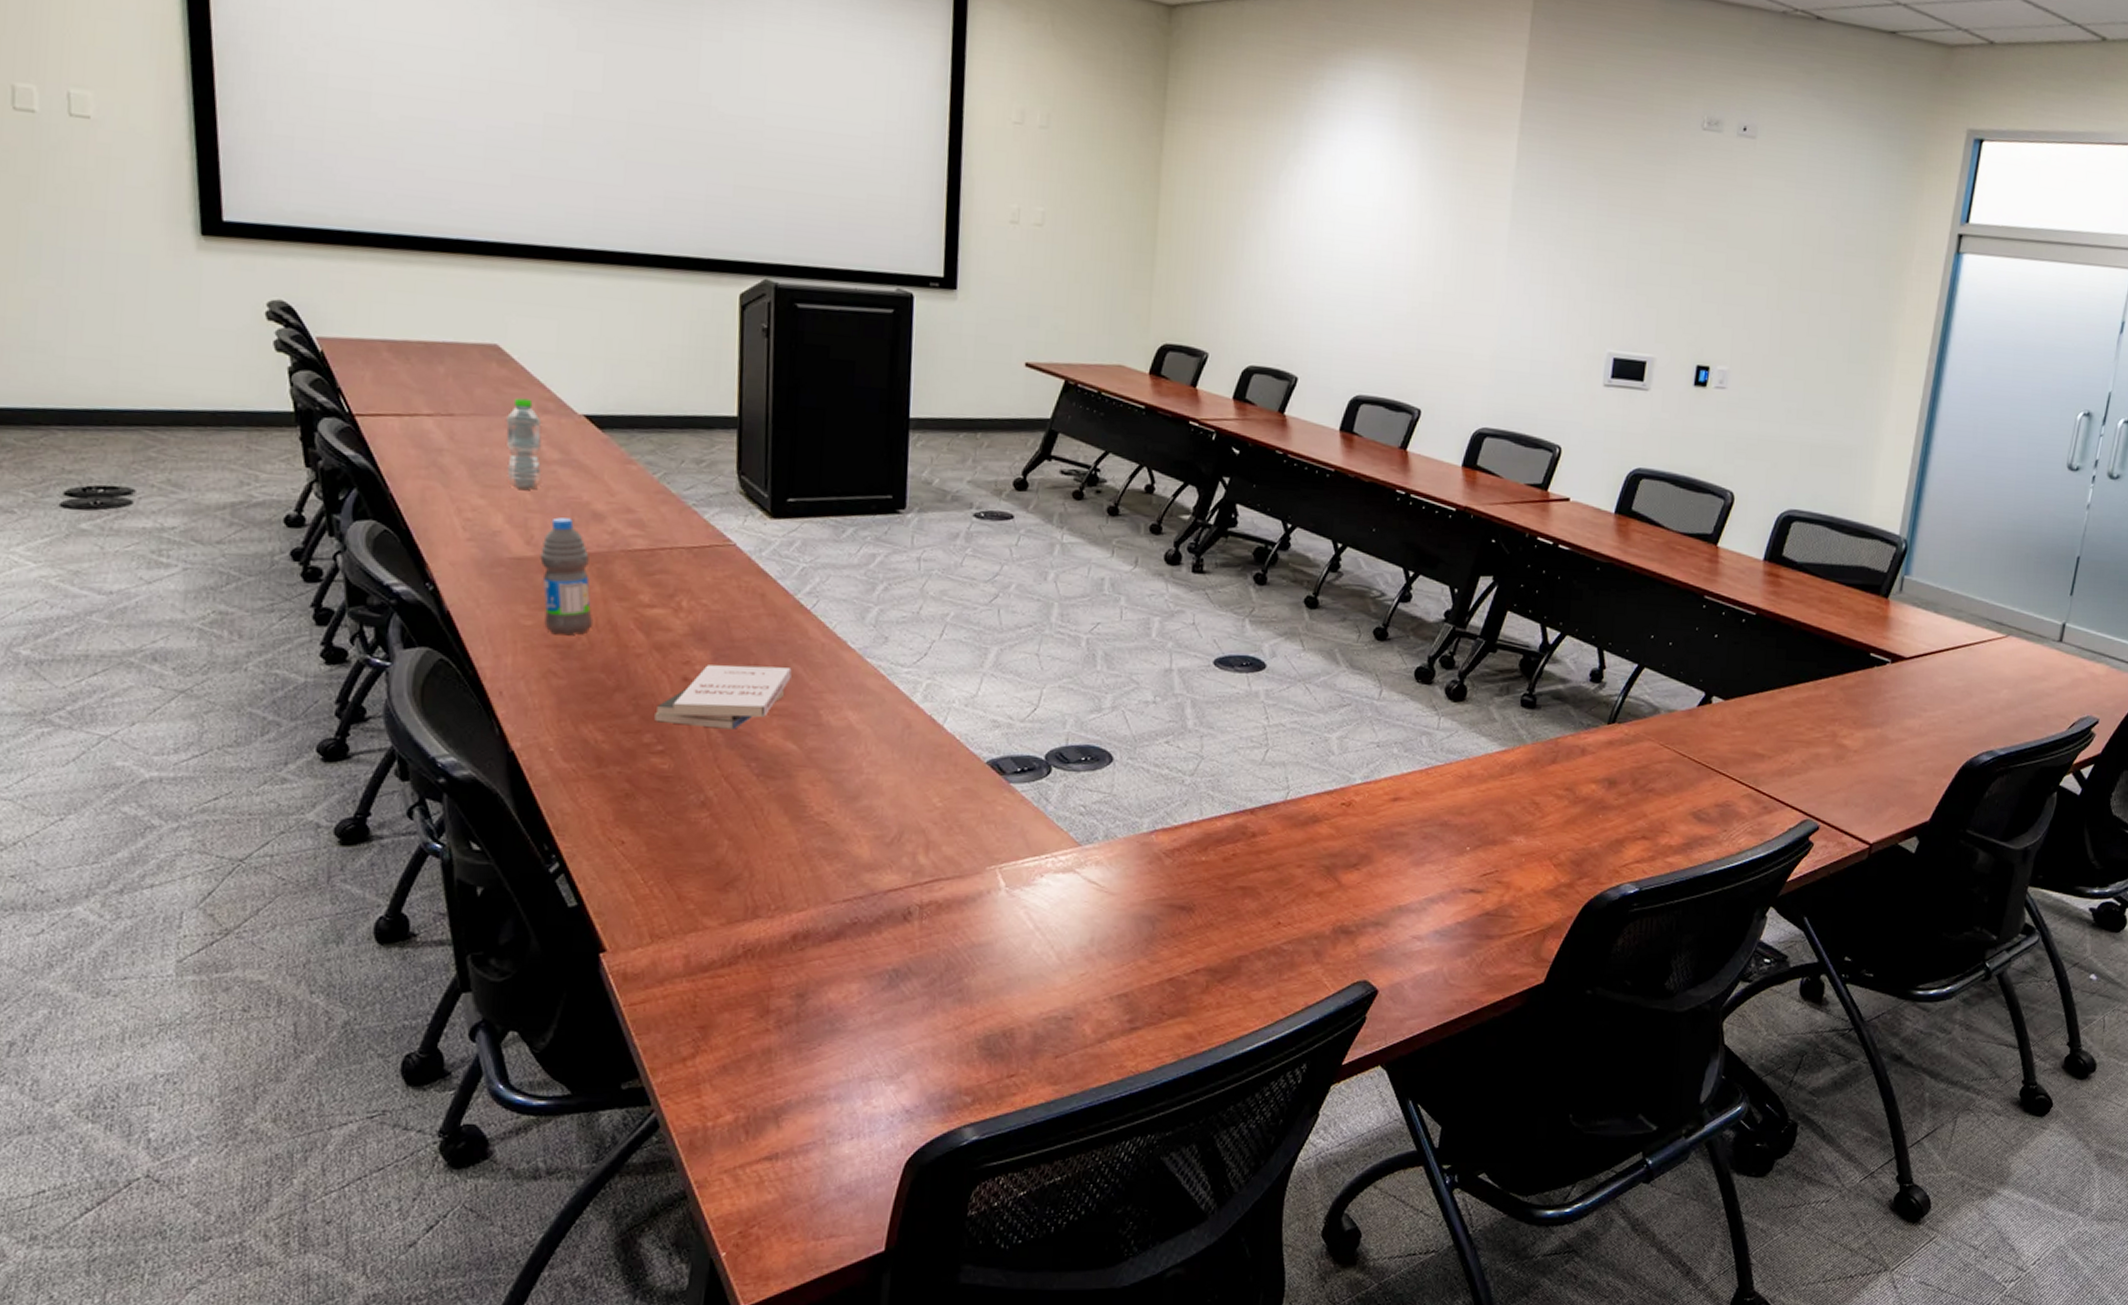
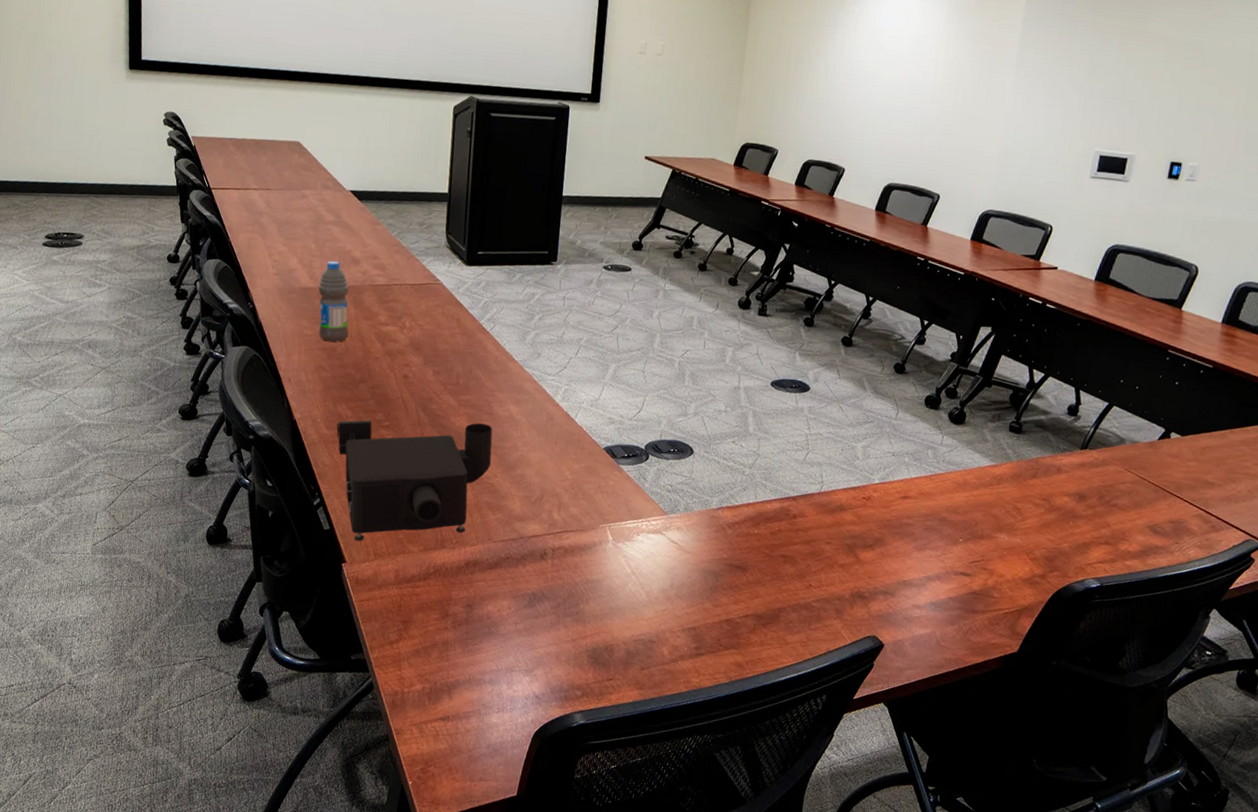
water bottle: present [505,398,542,490] -> none [300,178,324,241]
projector: none [580,738,824,920] -> present [336,419,493,542]
books: present [654,665,792,730] -> none [384,367,475,414]

